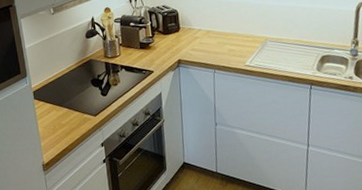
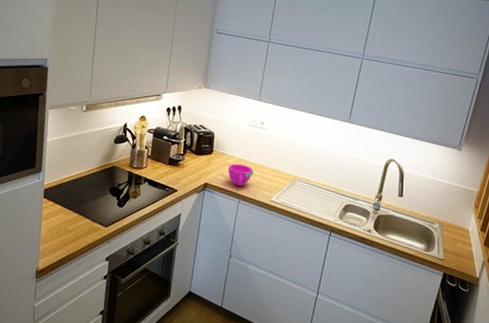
bowl: none [197,35,223,57] -> present [227,163,254,187]

